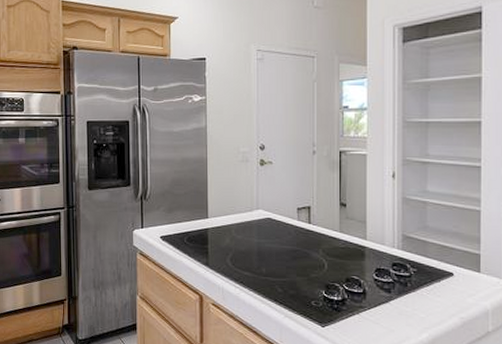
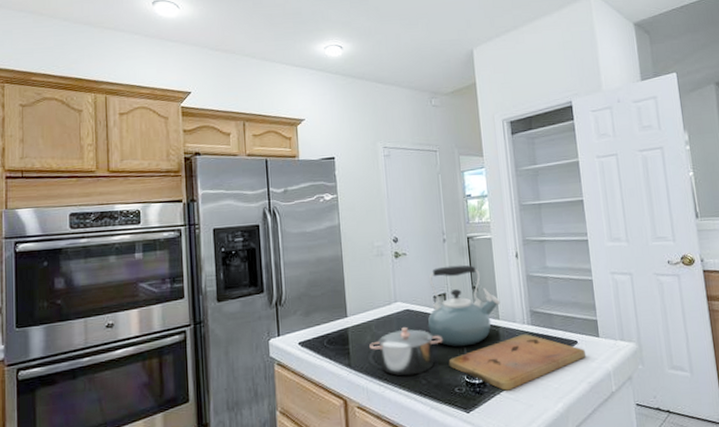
cooking pot: none [227,234,303,283] -> present [368,326,443,377]
kettle: none [288,179,370,262] -> present [427,265,501,347]
cutting board: none [307,258,461,312] -> present [448,334,586,391]

